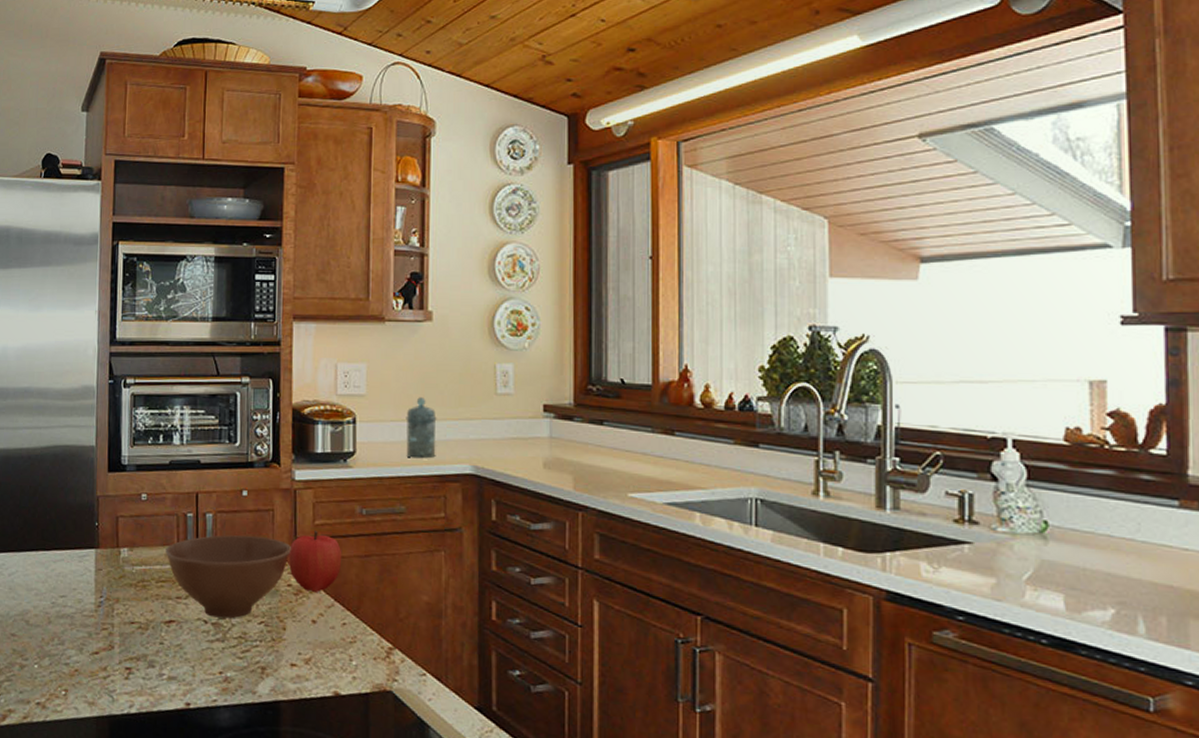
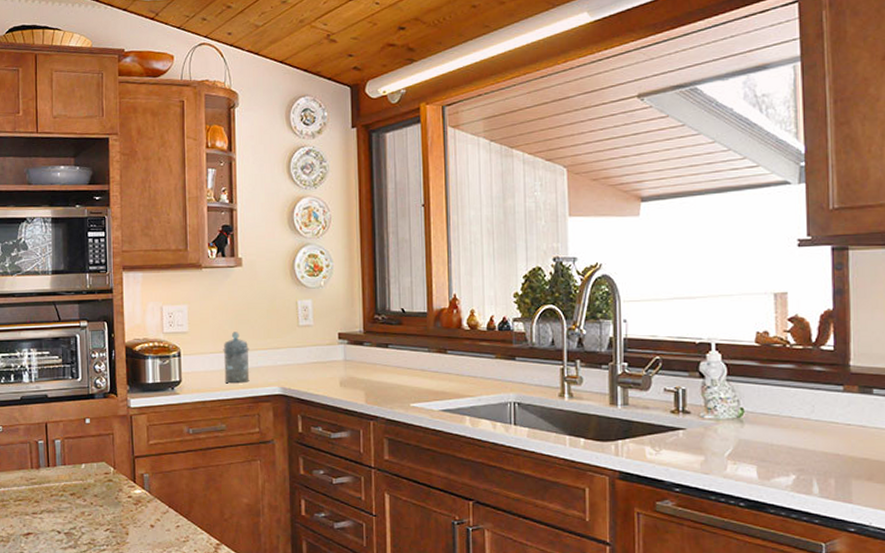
bowl: present [166,535,292,619] -> none [21,456,131,528]
fruit: present [288,530,342,592] -> none [127,449,174,501]

